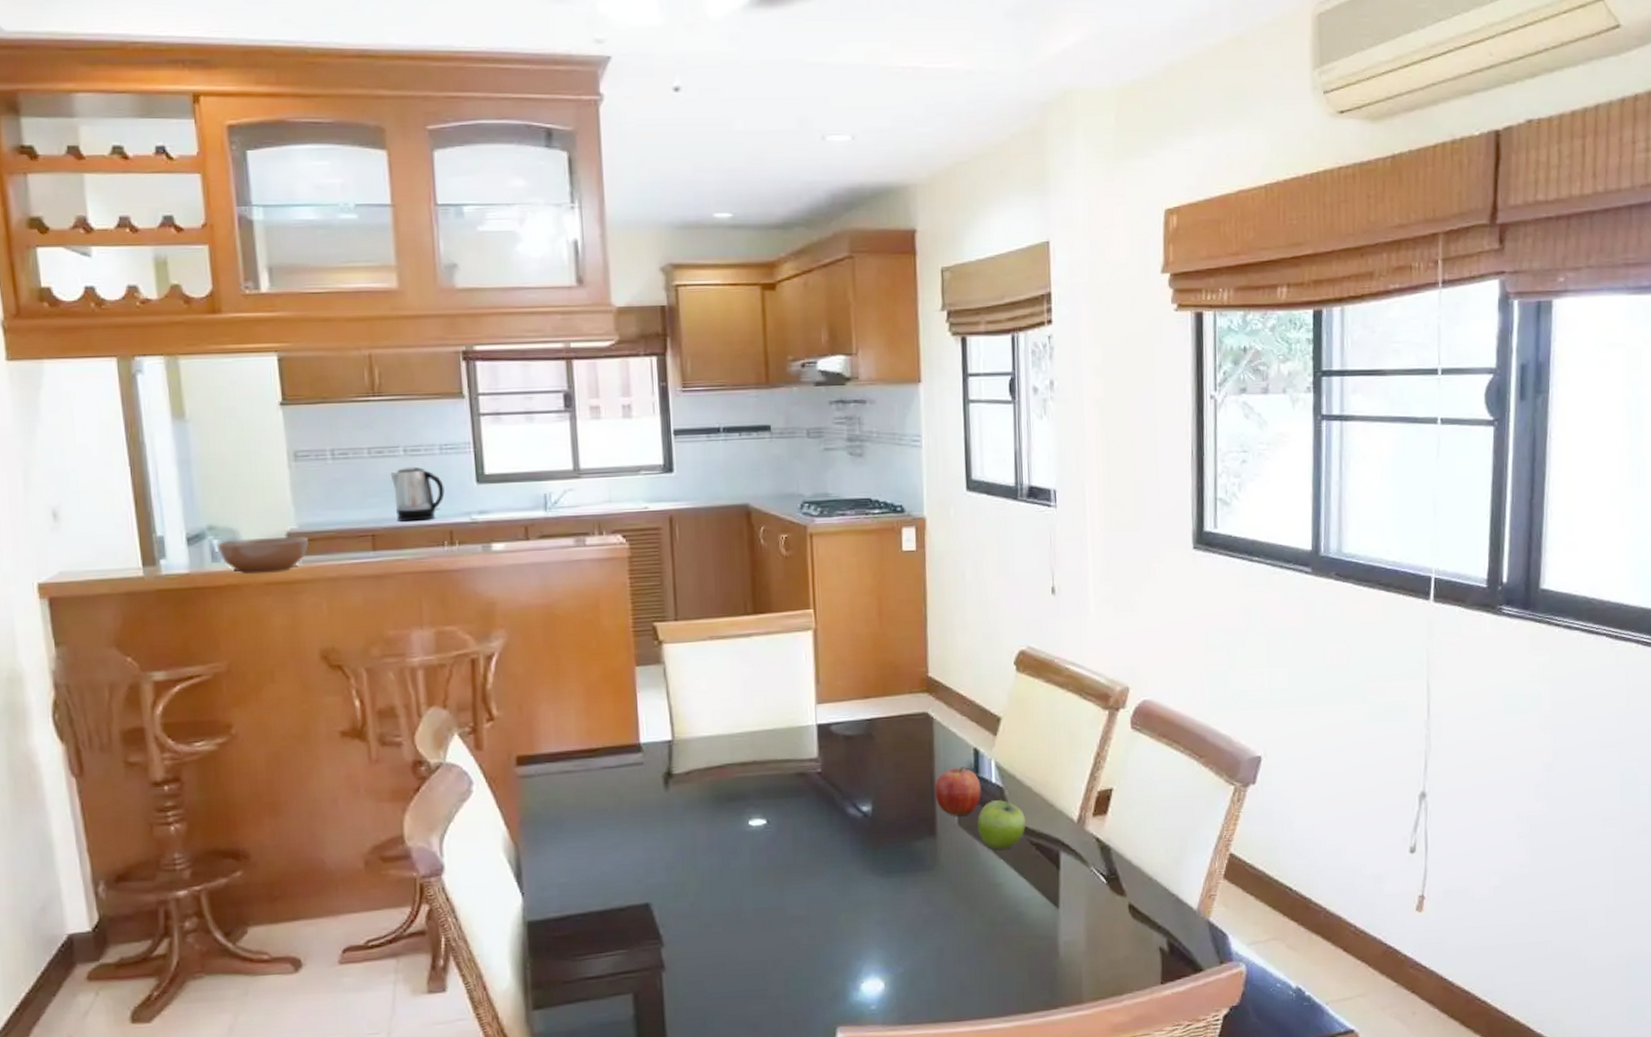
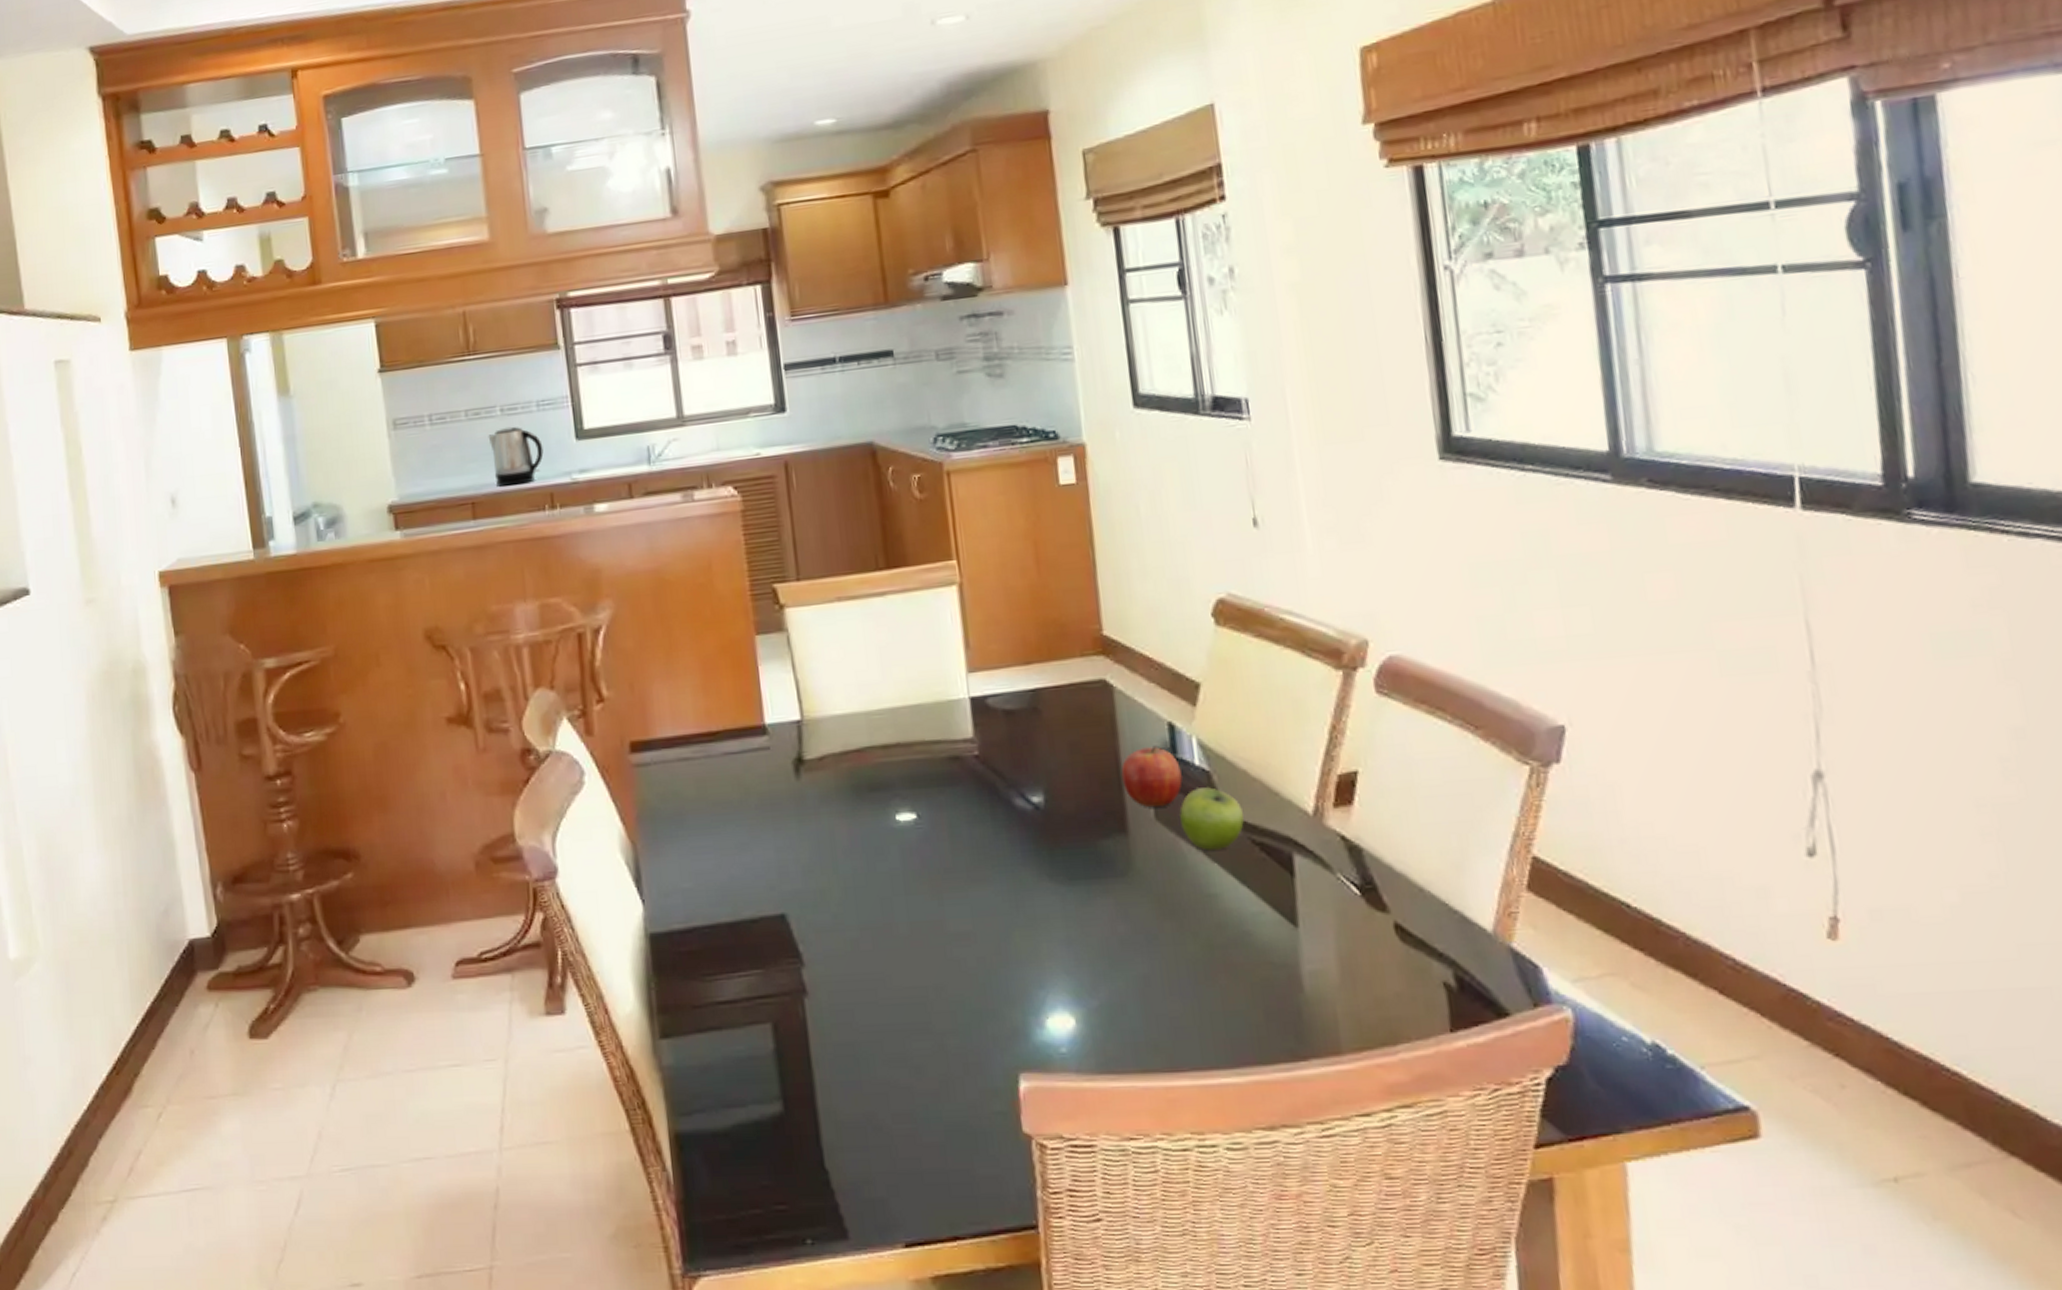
bowl: present [216,537,308,575] -> none [321,509,409,553]

